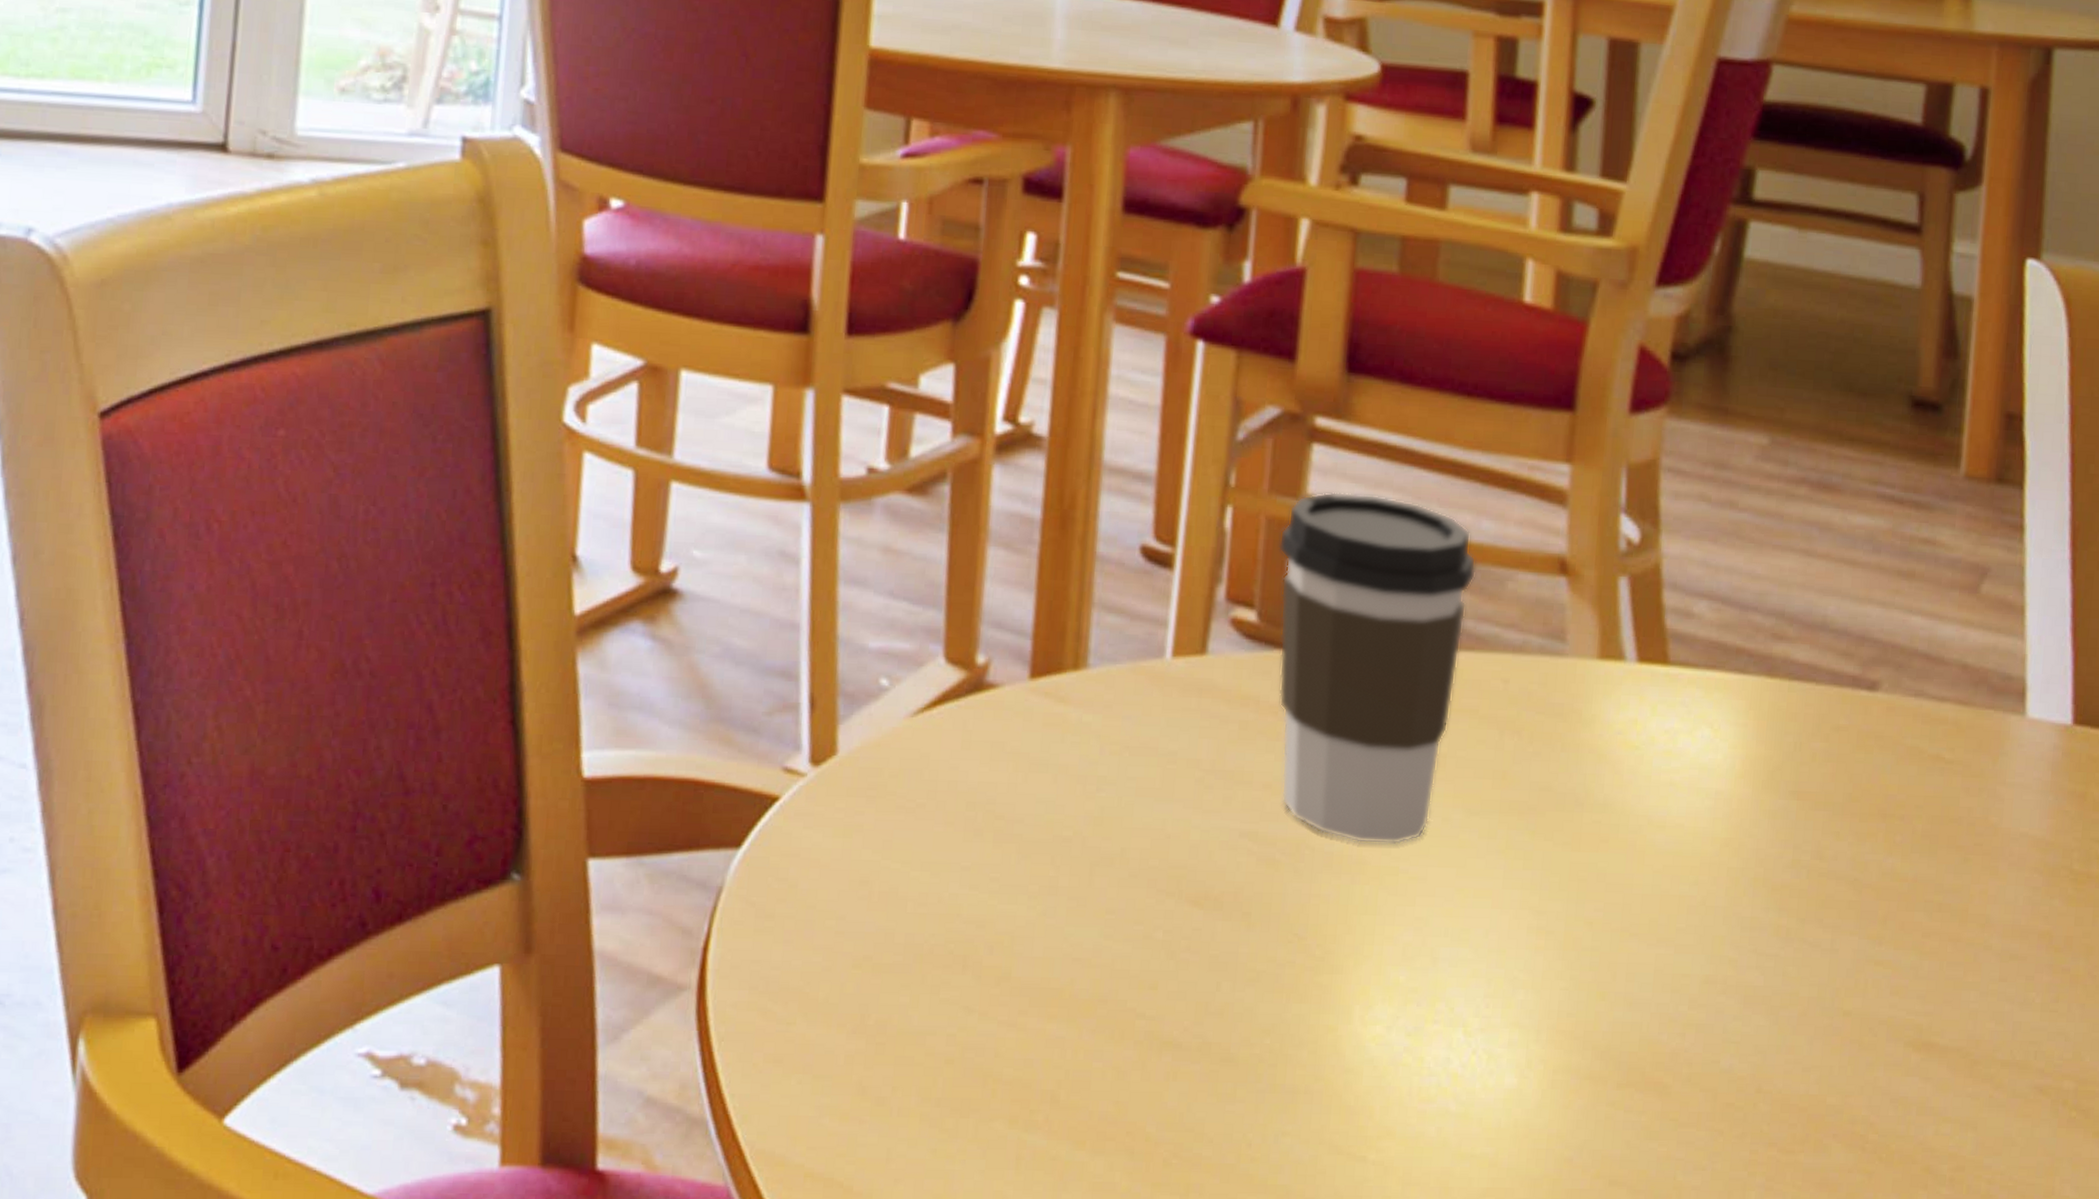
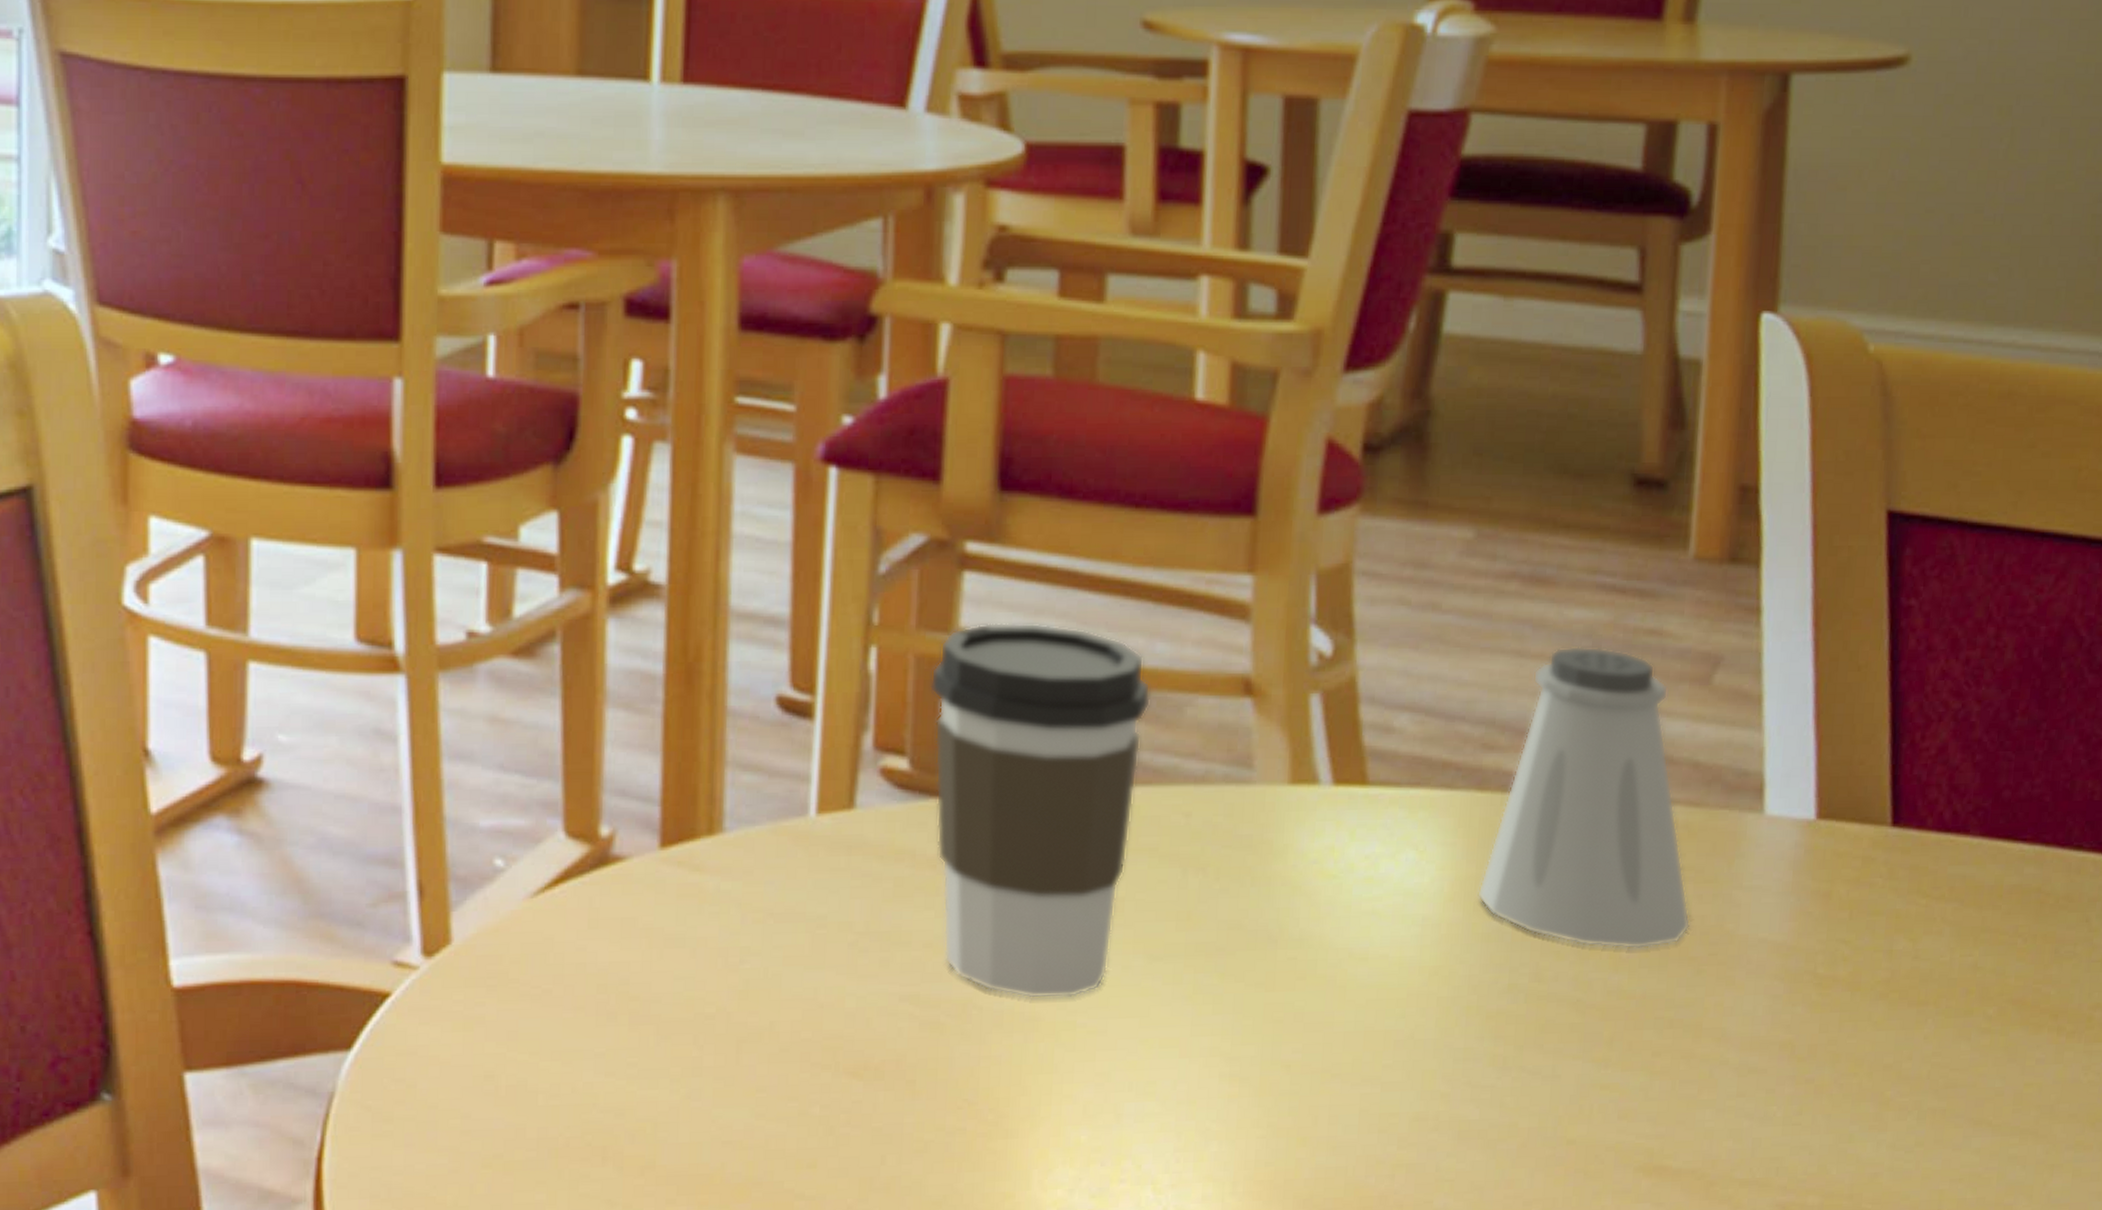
saltshaker: none [1765,549,1959,835] -> present [1476,645,1691,950]

